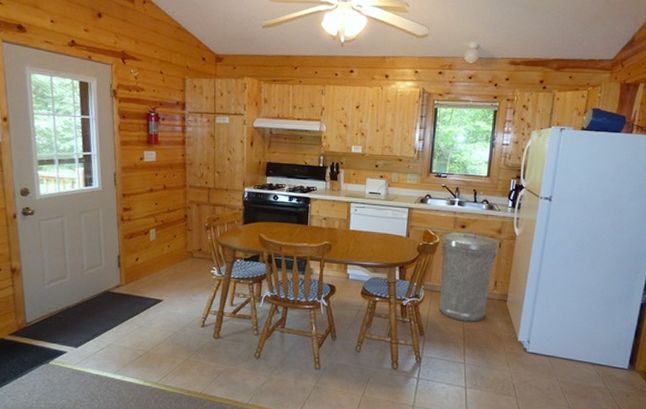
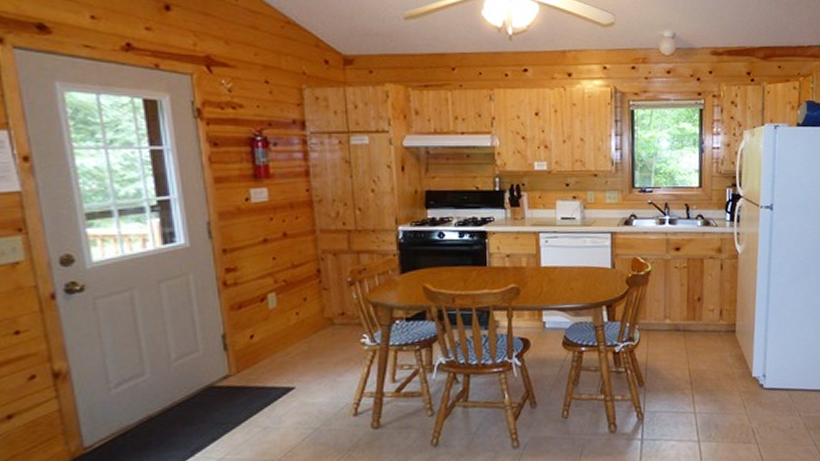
trash can: present [440,230,498,322] -> none [653,252,719,363]

